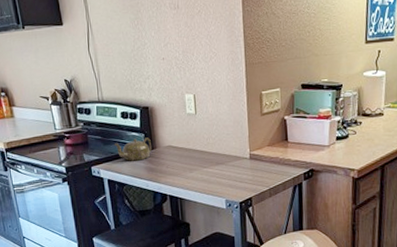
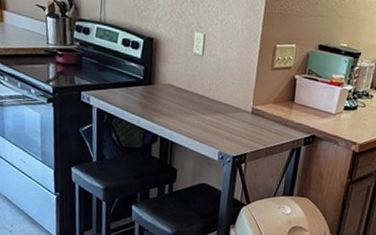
teapot: present [114,137,152,161] -> none [109,69,150,95]

